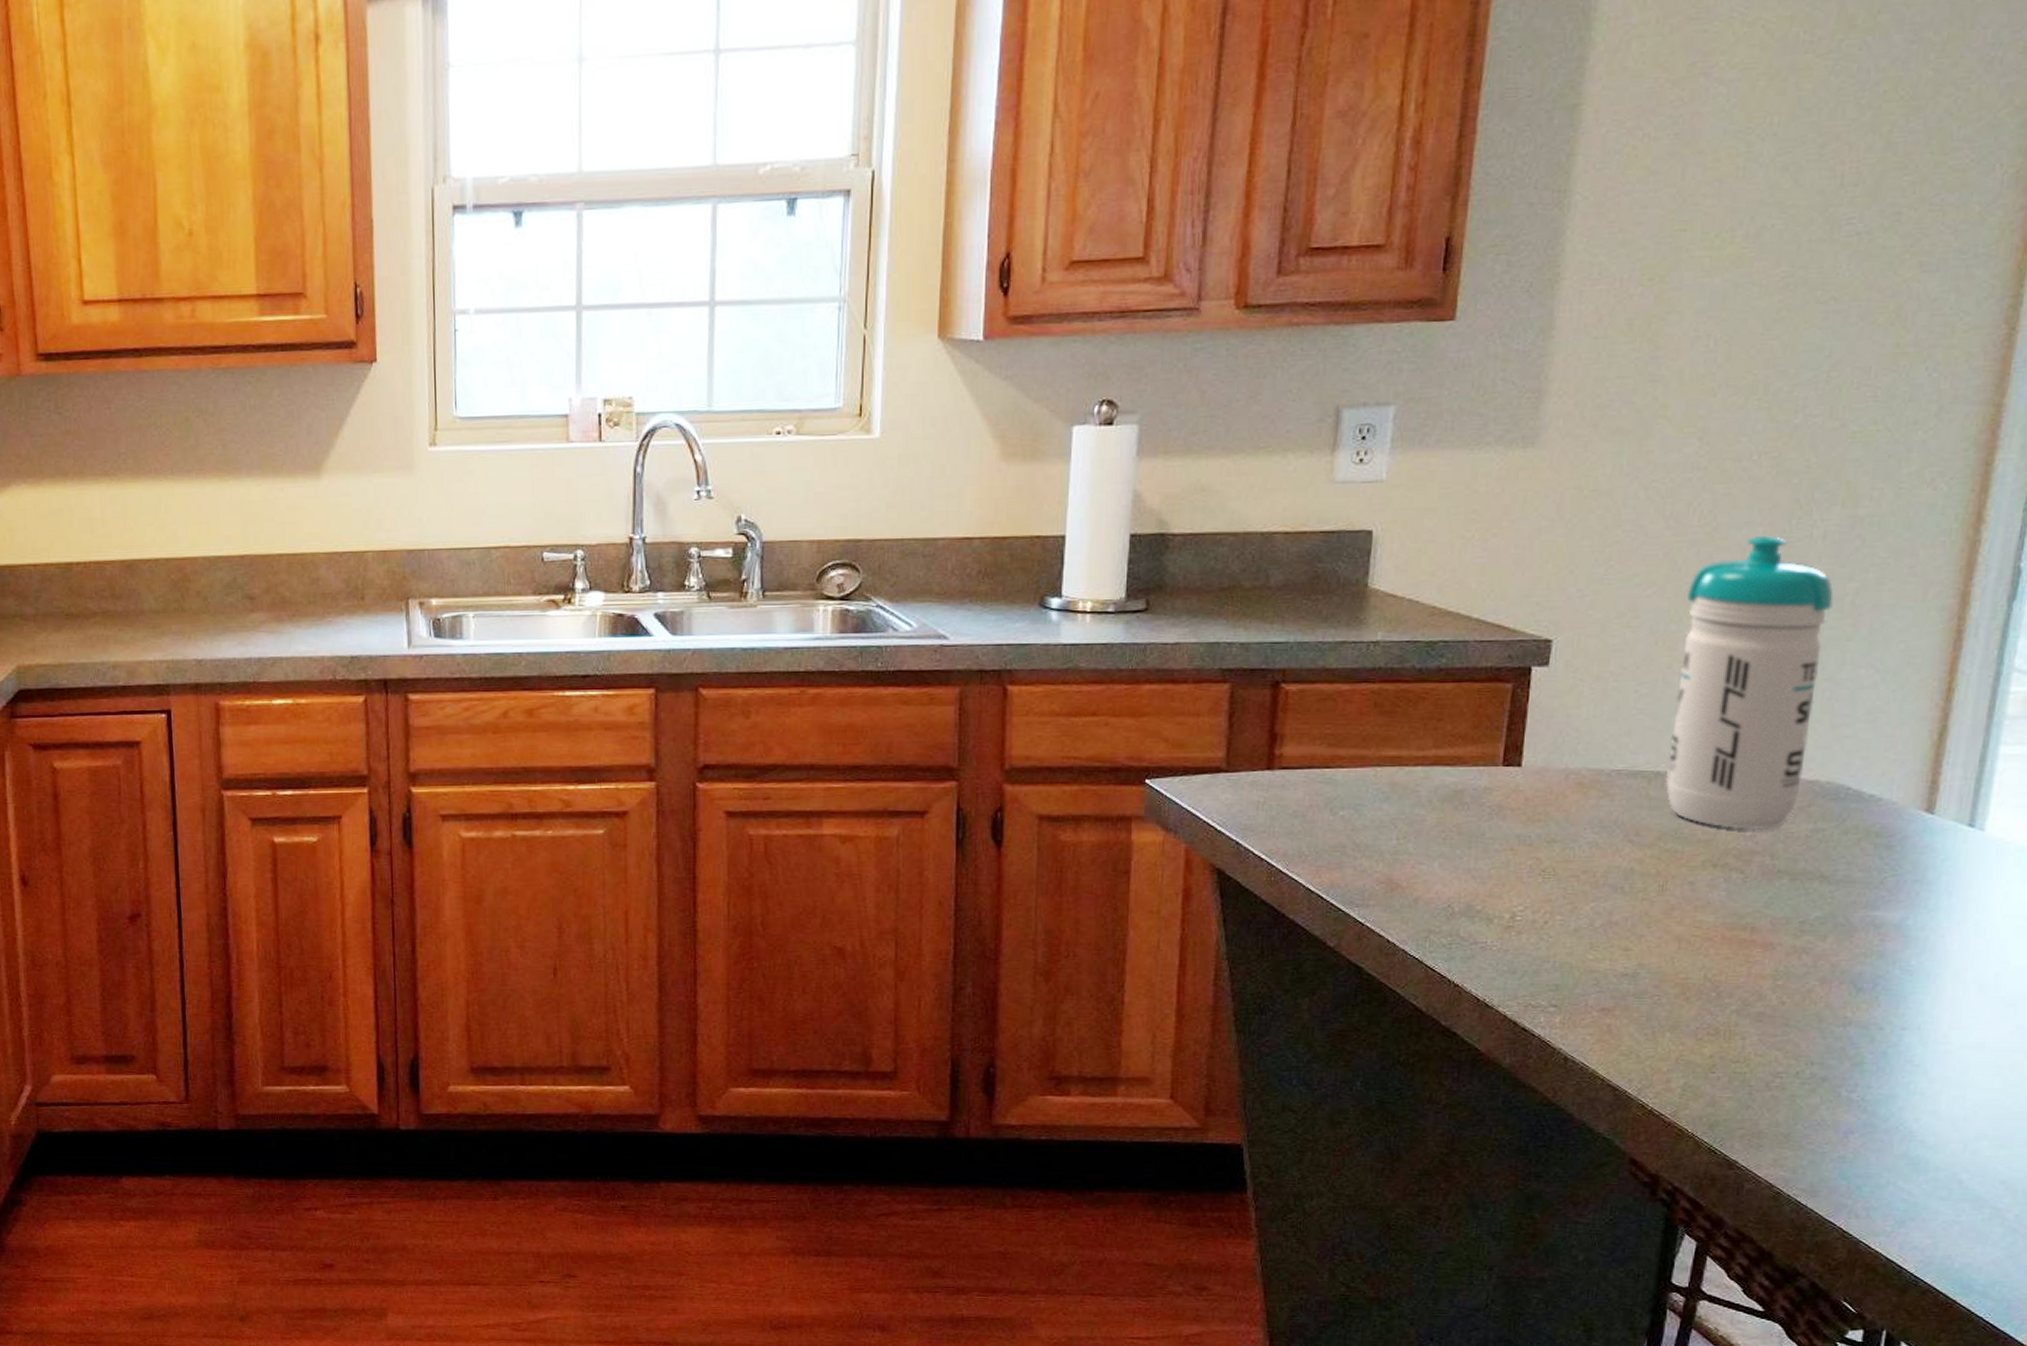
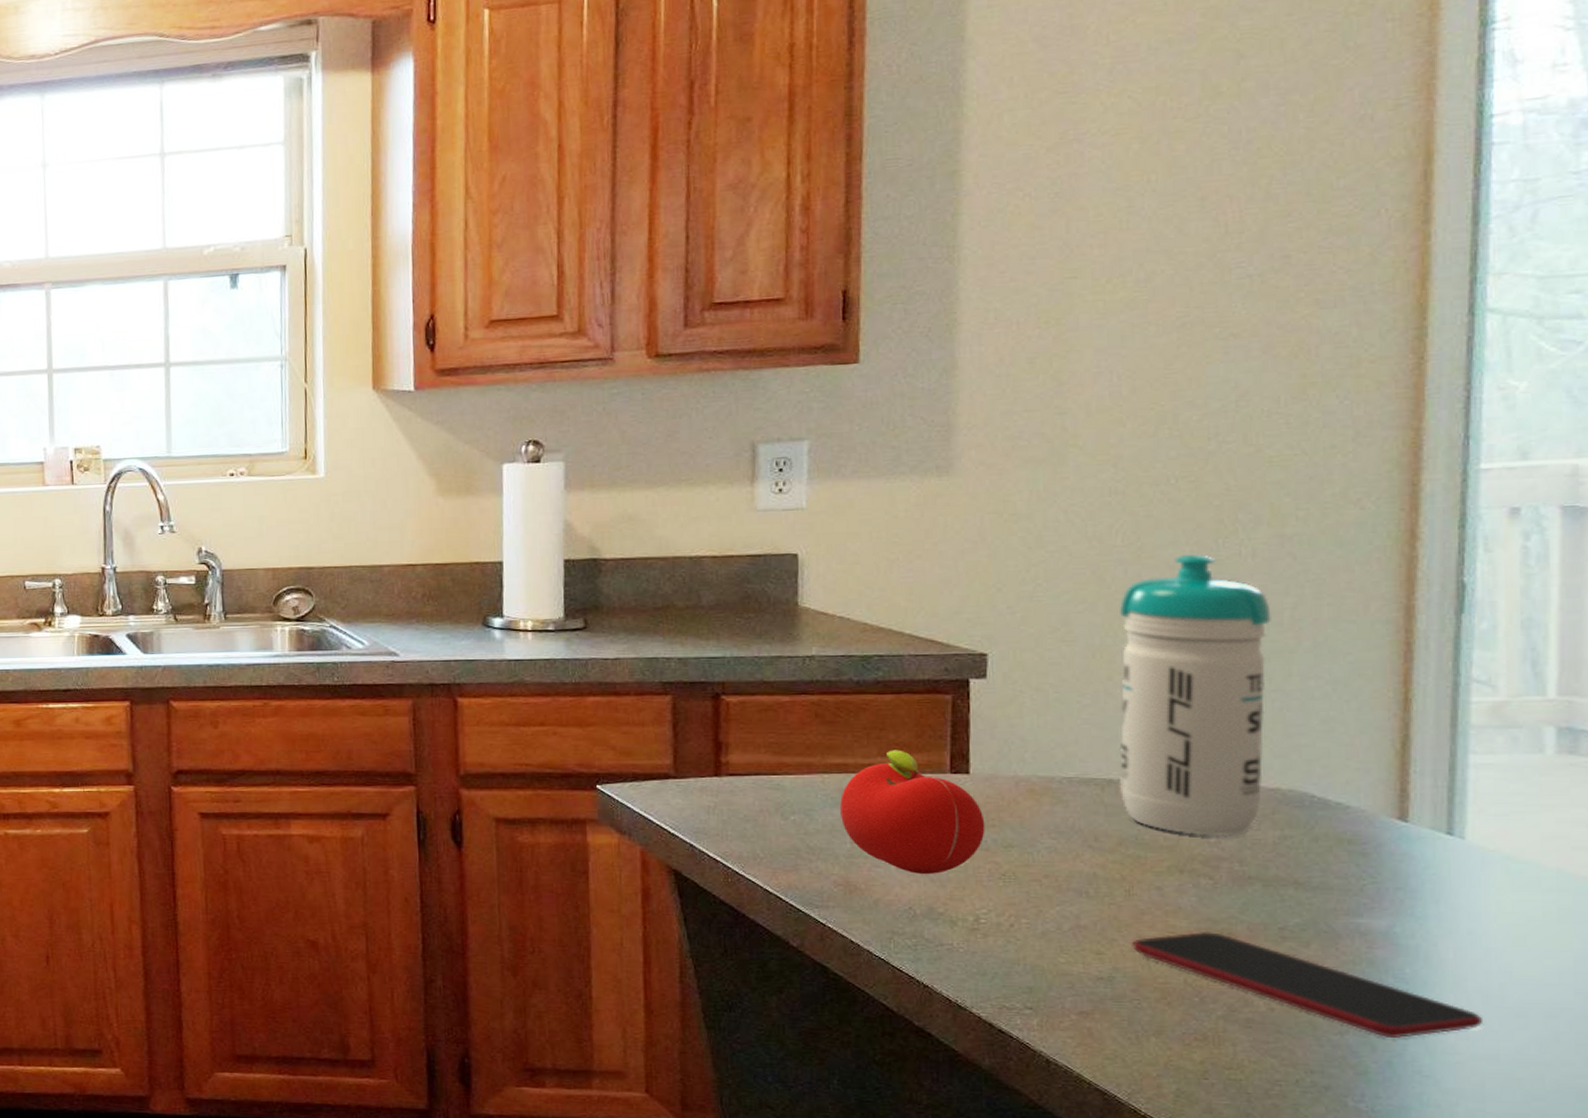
fruit: none [1389,741,1532,871] -> present [840,749,985,874]
smartphone: none [1659,925,1975,1029] -> present [1132,931,1482,1038]

